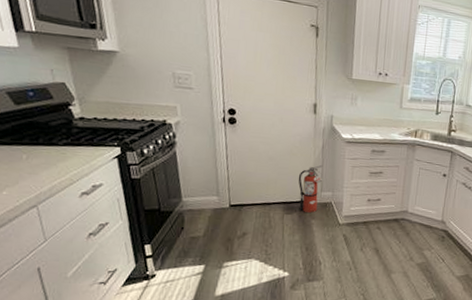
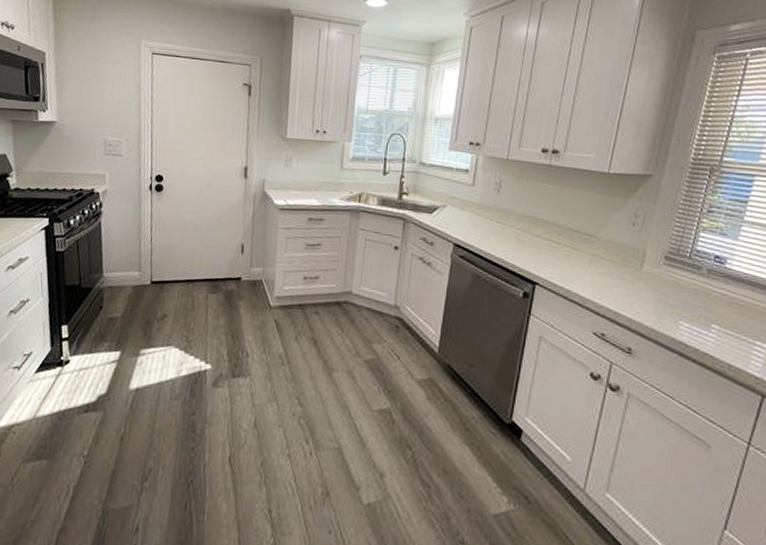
fire extinguisher: present [298,164,323,213] -> none [225,235,253,292]

